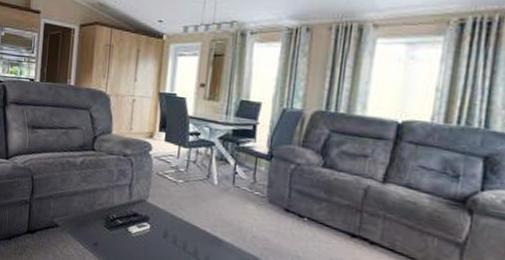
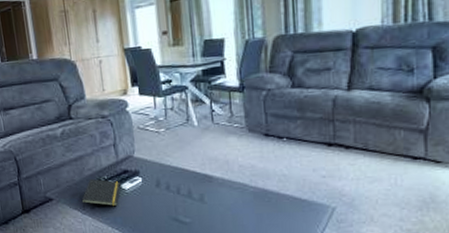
notepad: none [85,214,128,249] -> present [81,178,121,210]

